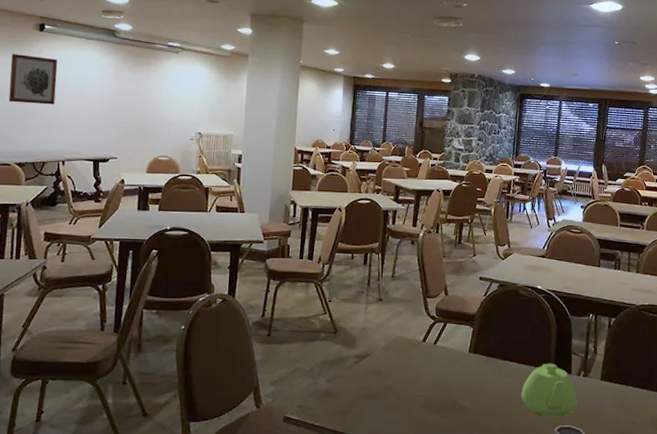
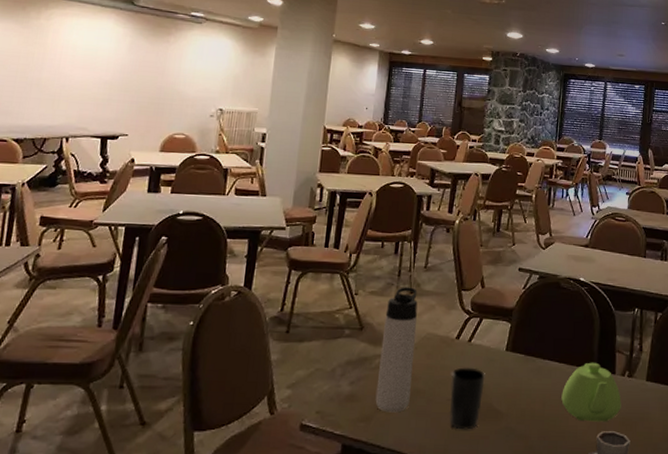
wall art: present [8,54,58,105] -> none [10,20,68,76]
thermos bottle: none [350,294,386,407] -> present [375,287,418,413]
cup: none [417,367,450,423] -> present [449,367,485,430]

